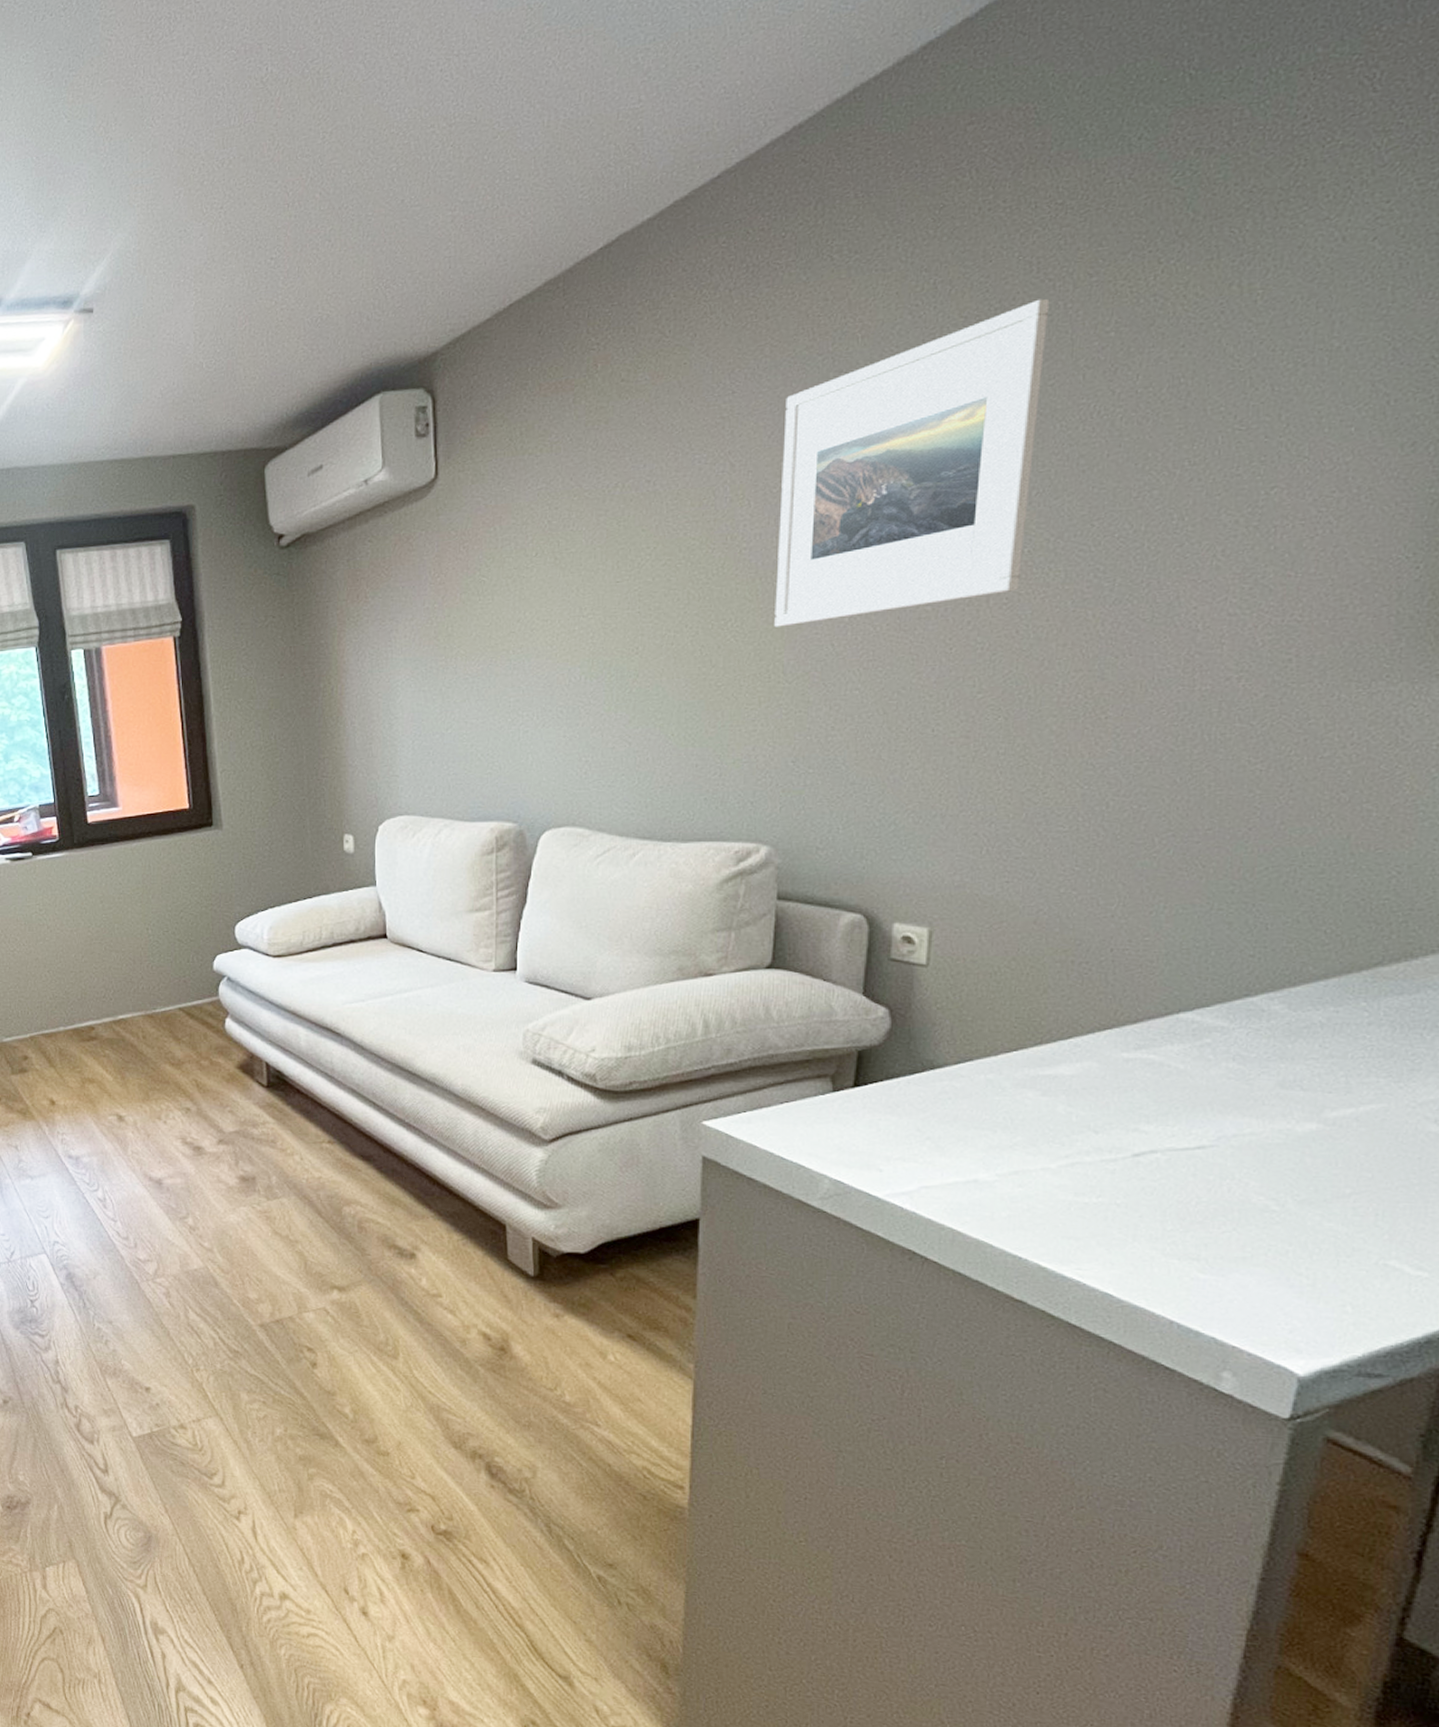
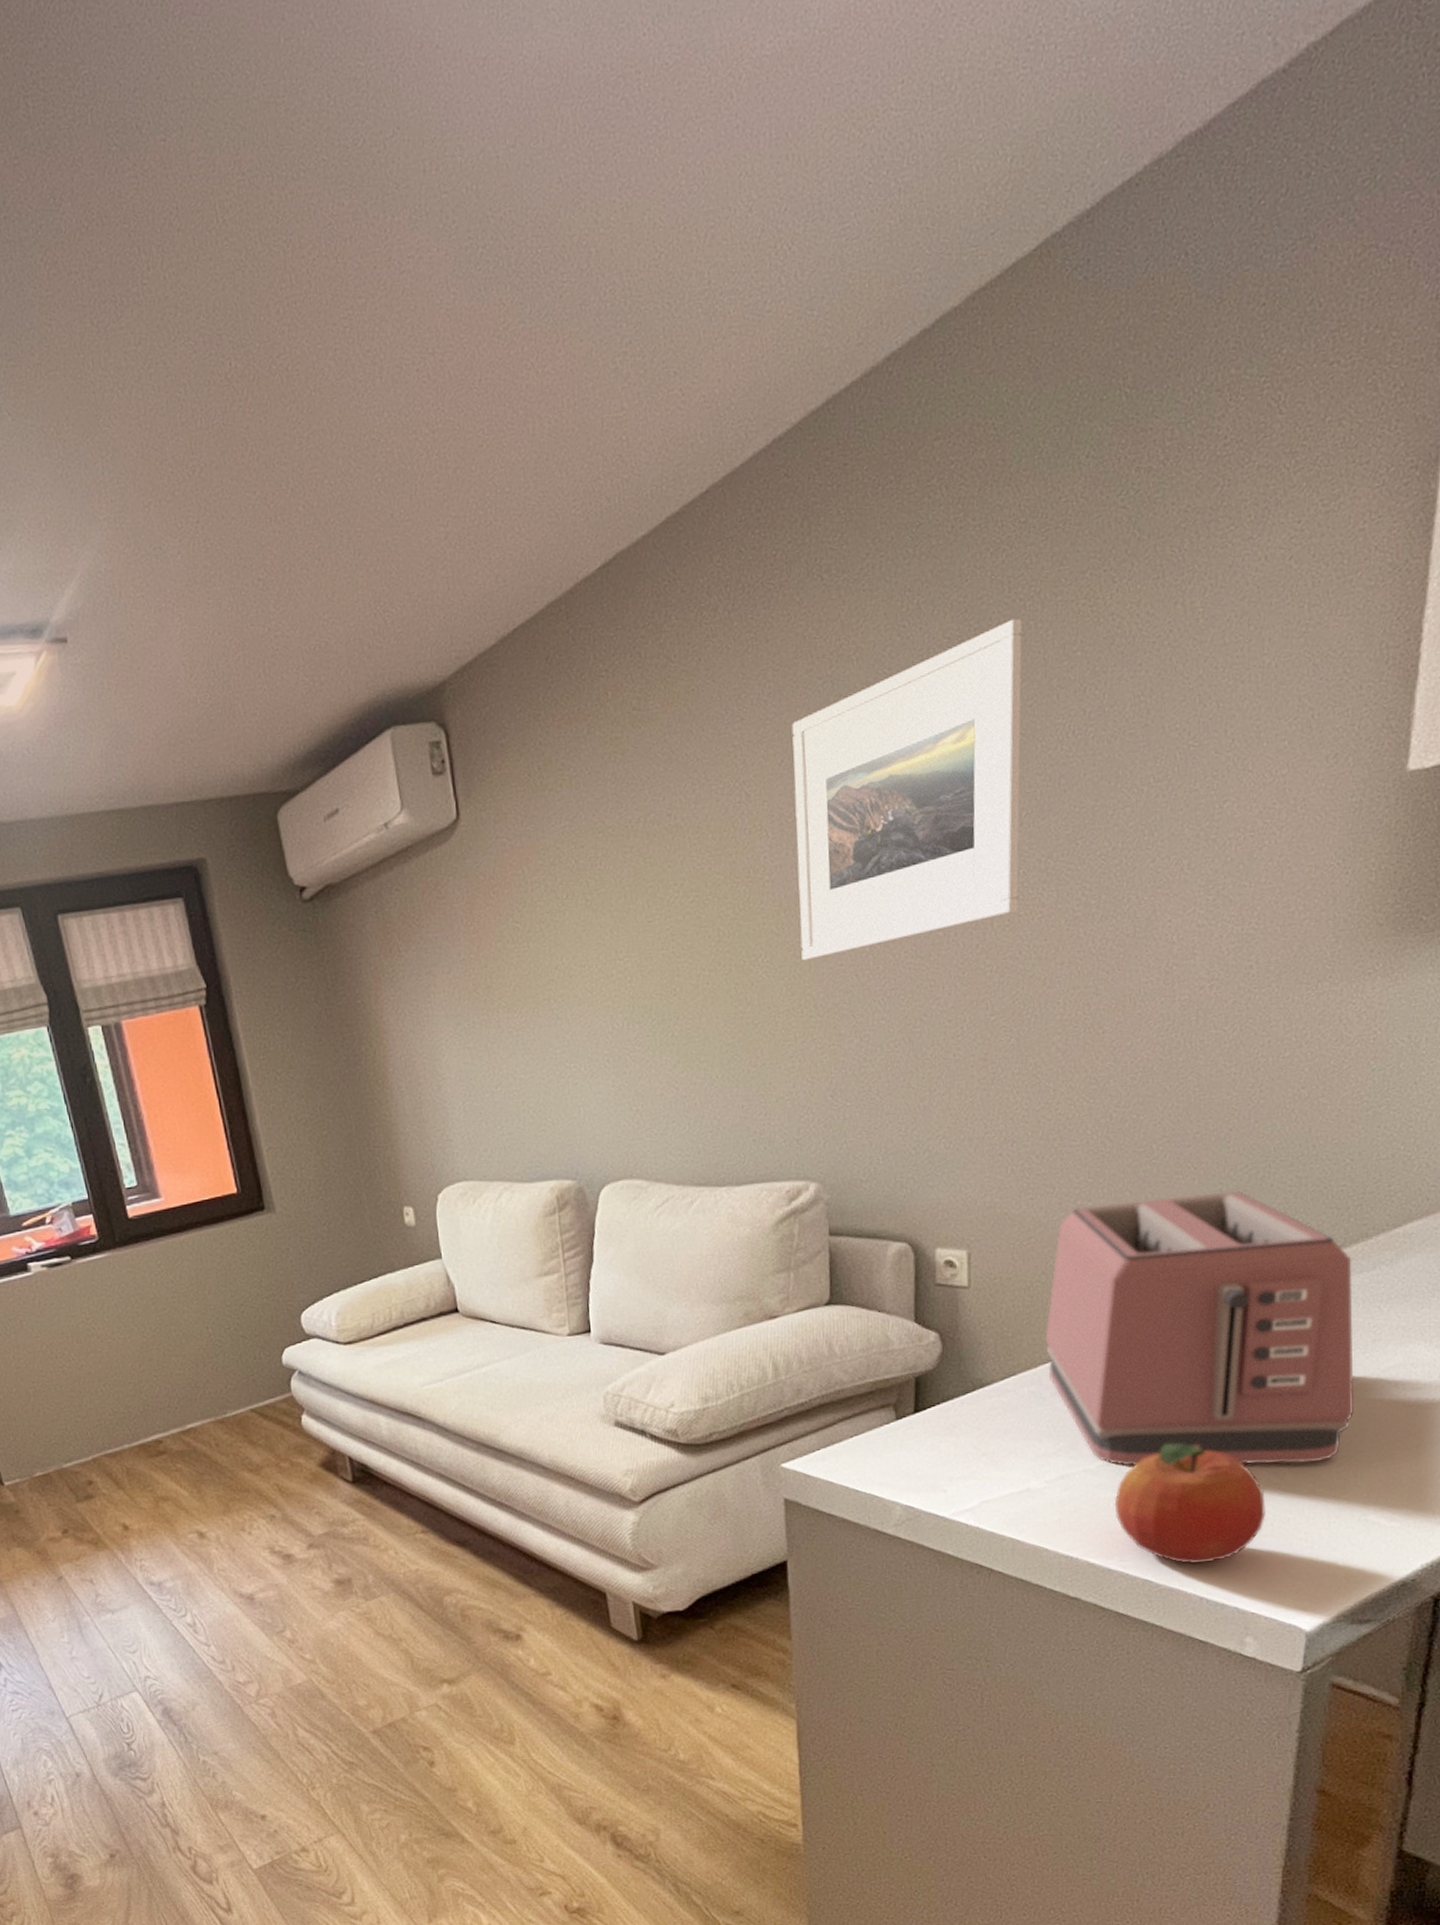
toaster: none [1009,895,1390,1194] -> present [1045,1191,1355,1466]
fruit: none [1075,1152,1260,1286] -> present [1114,1443,1266,1564]

